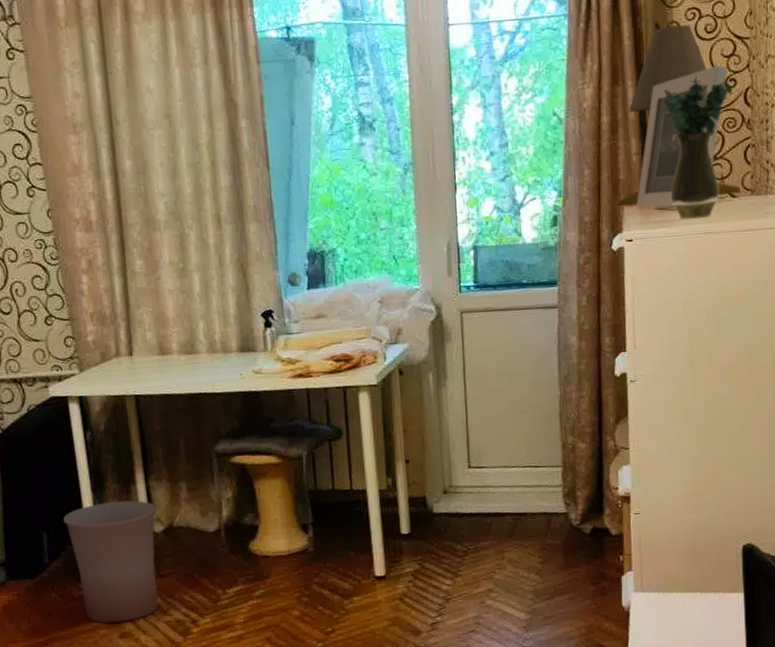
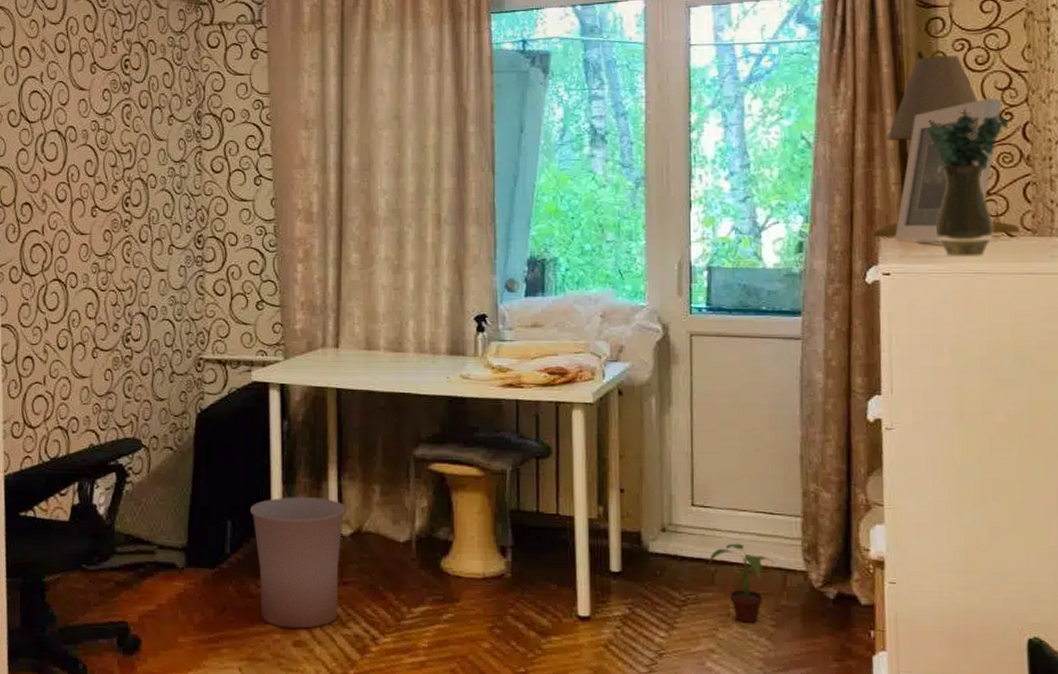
potted plant: none [485,495,541,563] -> present [708,543,775,623]

